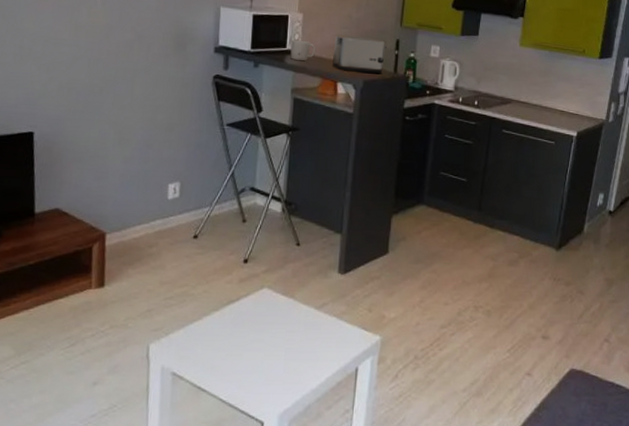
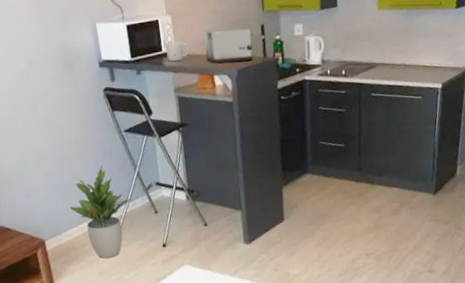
potted plant: none [145,158,218,267] -> present [70,165,131,259]

